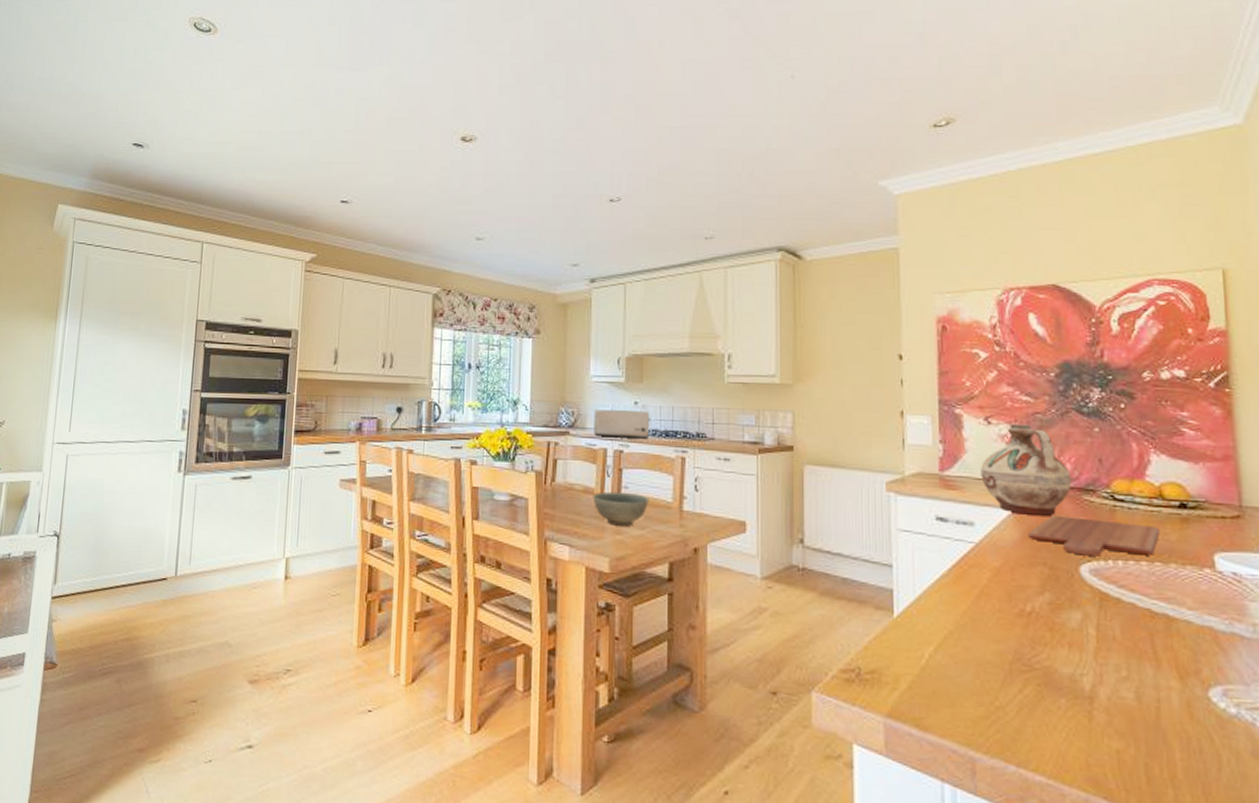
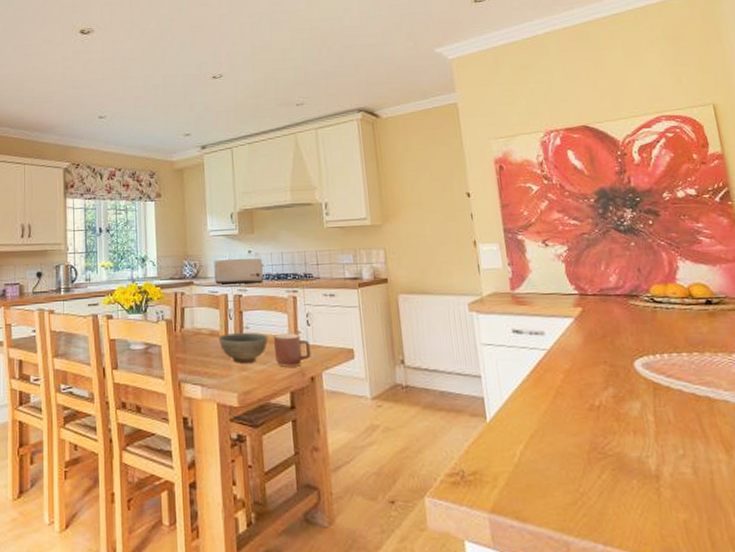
mug: none [654,497,697,535] -> present [273,333,311,367]
ceramic jug: present [981,423,1072,516] -> none [544,243,619,322]
cutting board: present [1028,514,1160,556] -> none [589,319,694,353]

